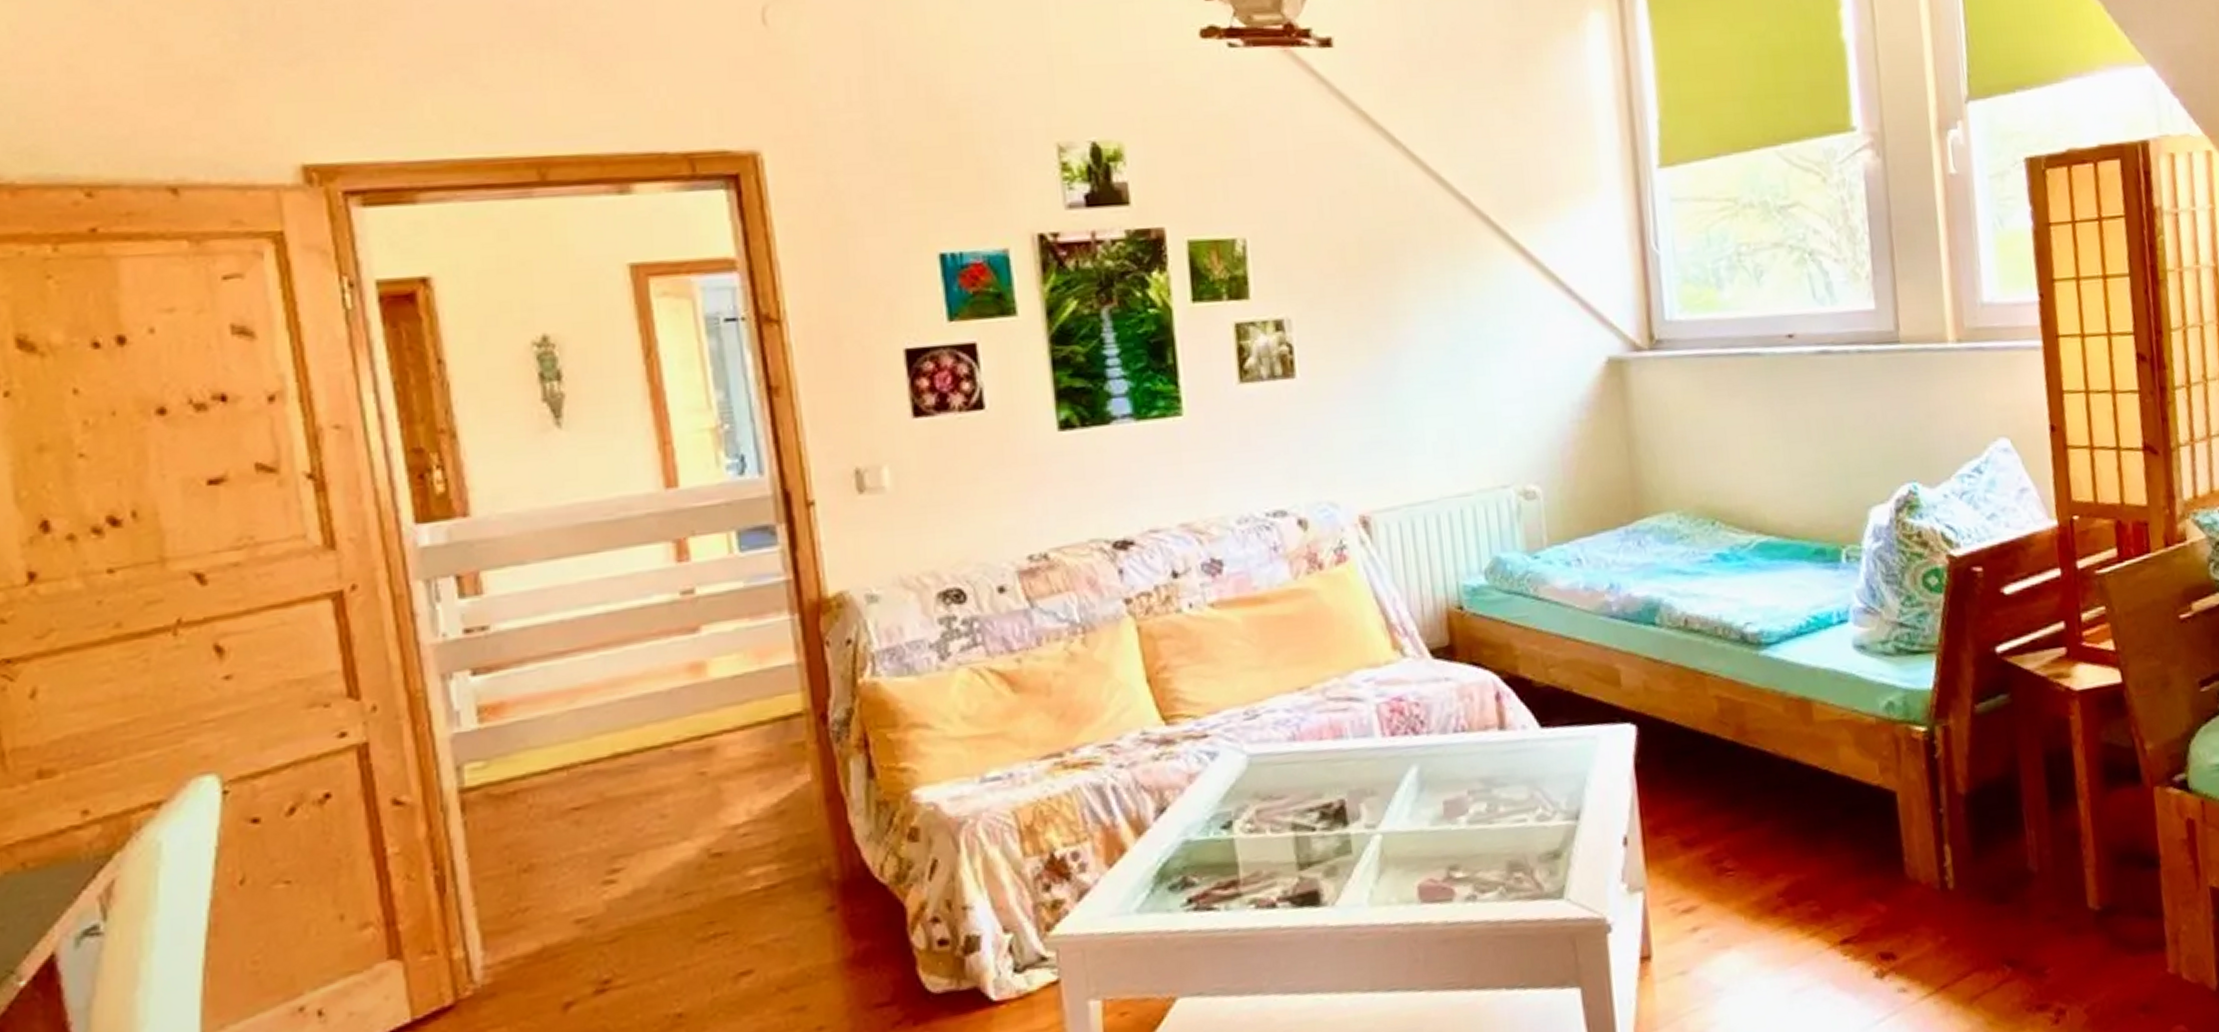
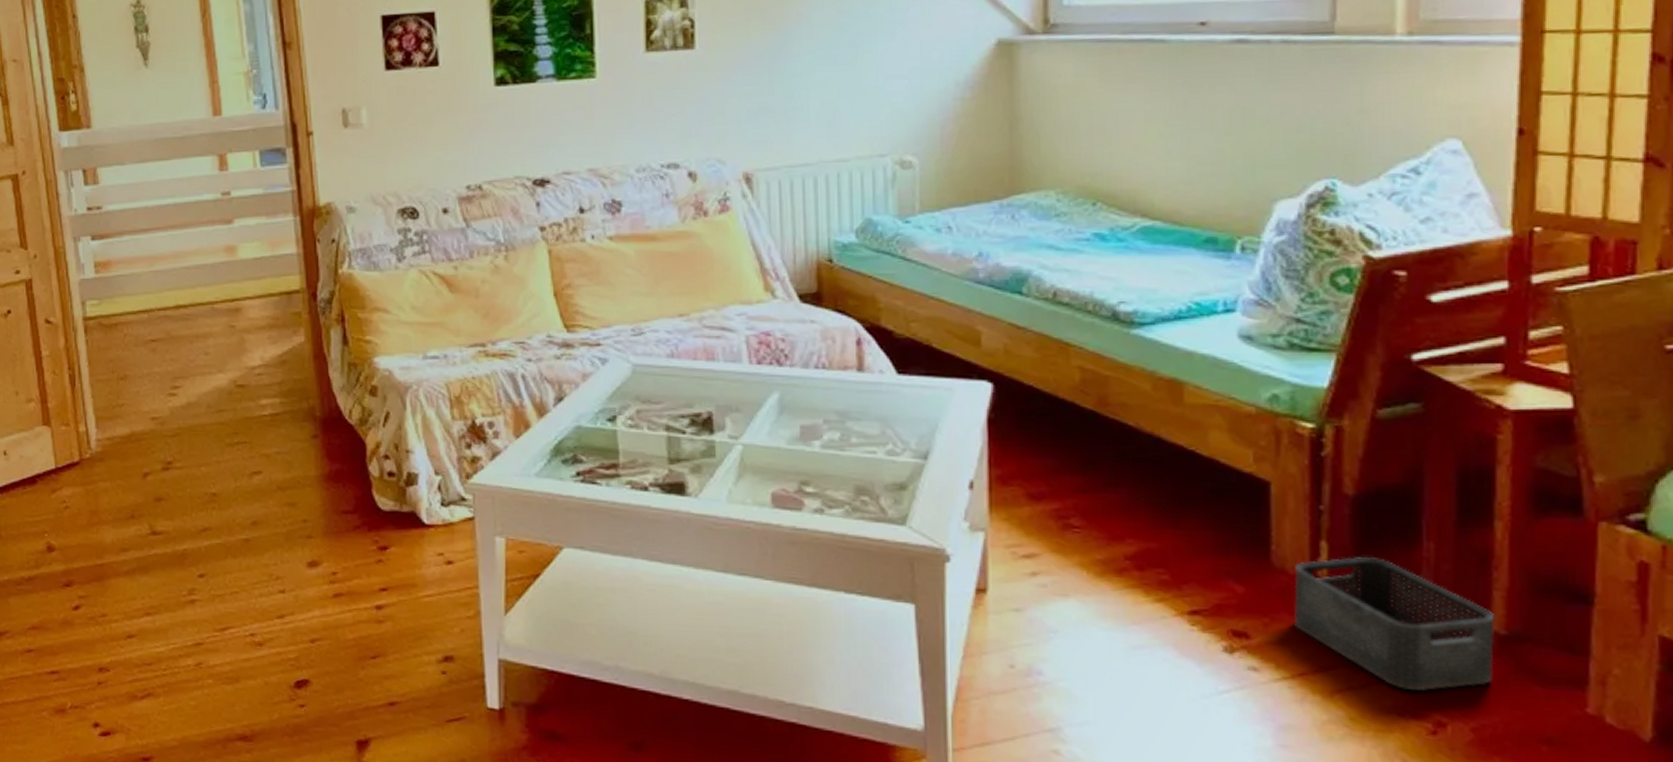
storage bin: none [1926,852,2095,983] -> present [1293,556,1494,692]

